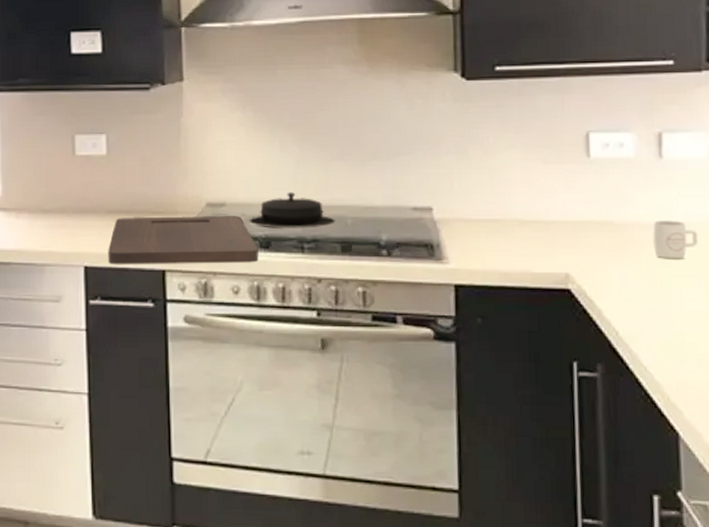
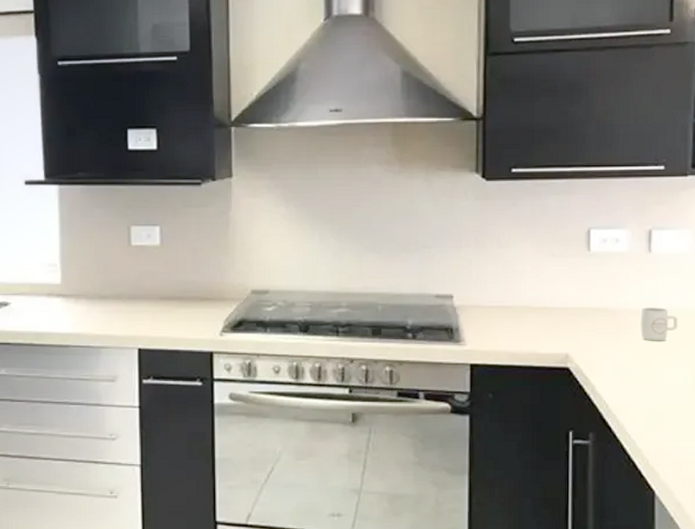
cutting board: present [108,216,259,265] -> none [160,302,298,348]
cooking pot: present [249,191,336,228] -> none [290,280,367,314]

